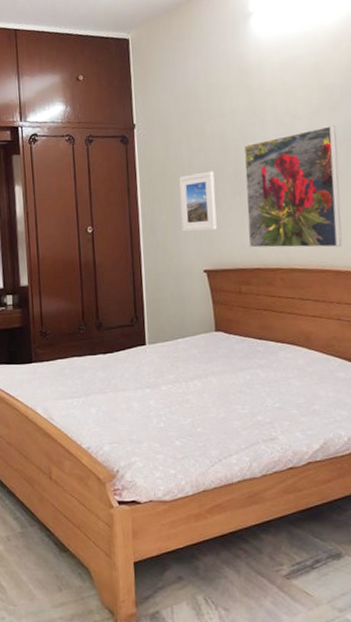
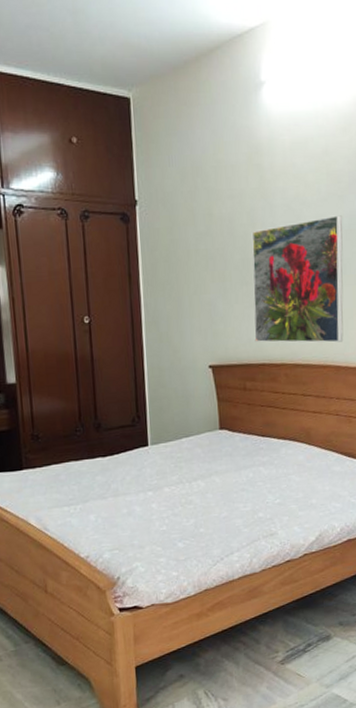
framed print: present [179,171,217,232] -> none [184,258,223,324]

